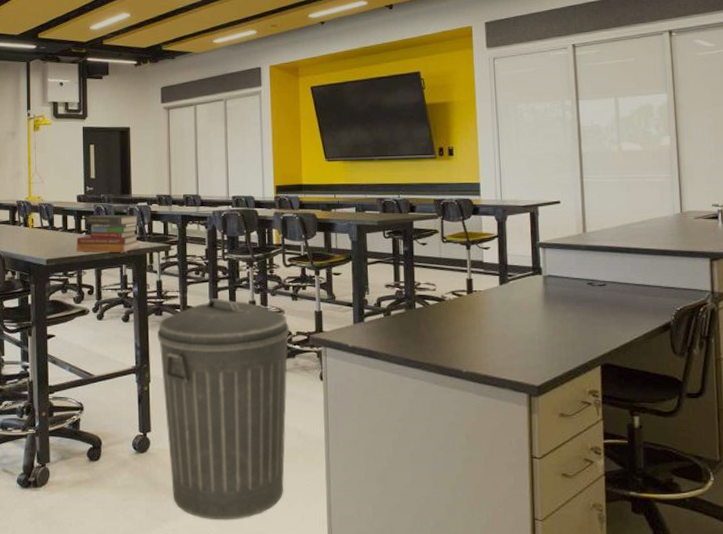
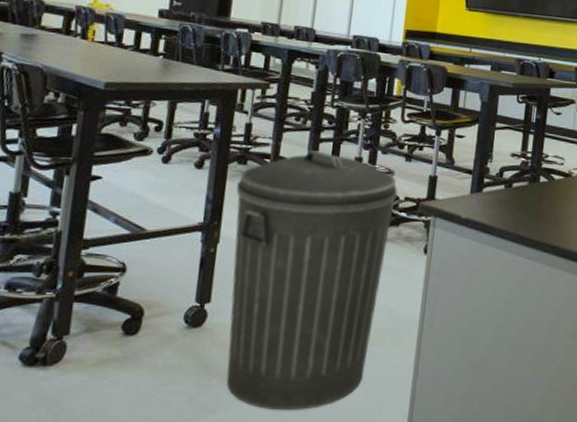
books: present [76,214,141,253] -> none [147,36,234,86]

